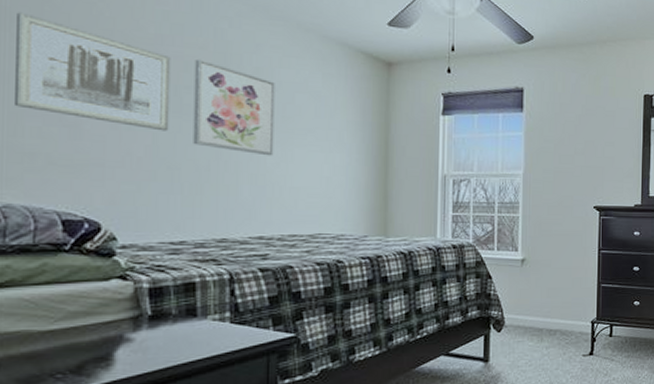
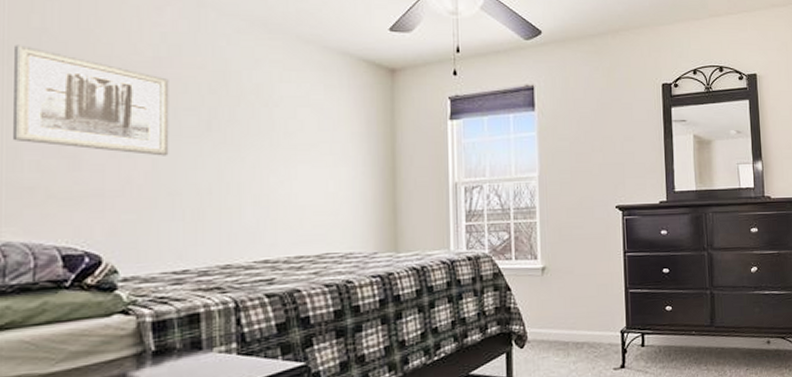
wall art: present [193,59,275,156] -> none [193,79,277,175]

